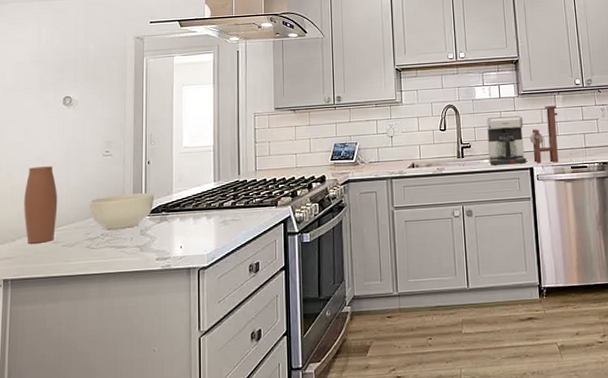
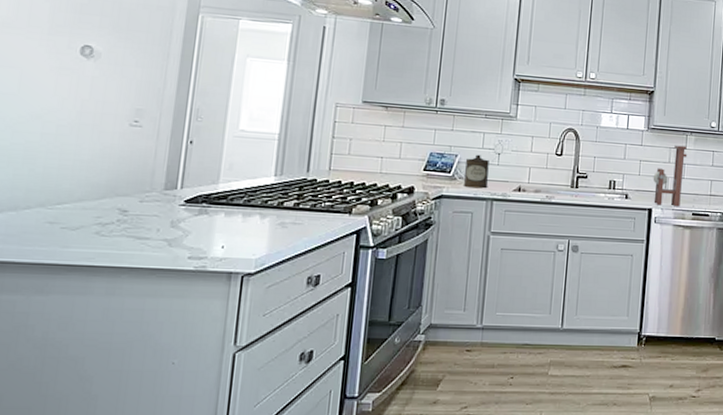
vase: present [24,166,58,244] -> none [10,126,62,222]
bowl: present [89,192,155,229] -> none [103,175,195,217]
canister: none [364,140,385,171] -> present [464,154,489,189]
coffee maker: present [487,116,527,167] -> none [604,149,649,205]

